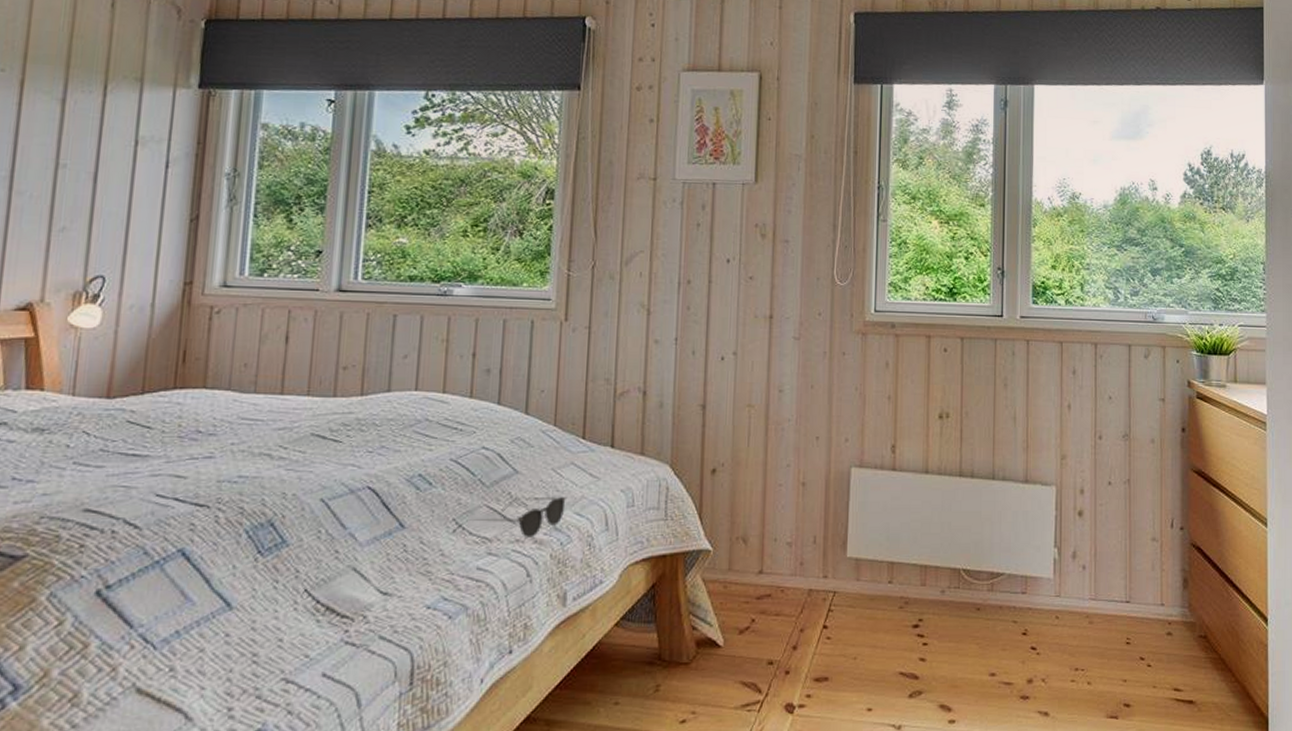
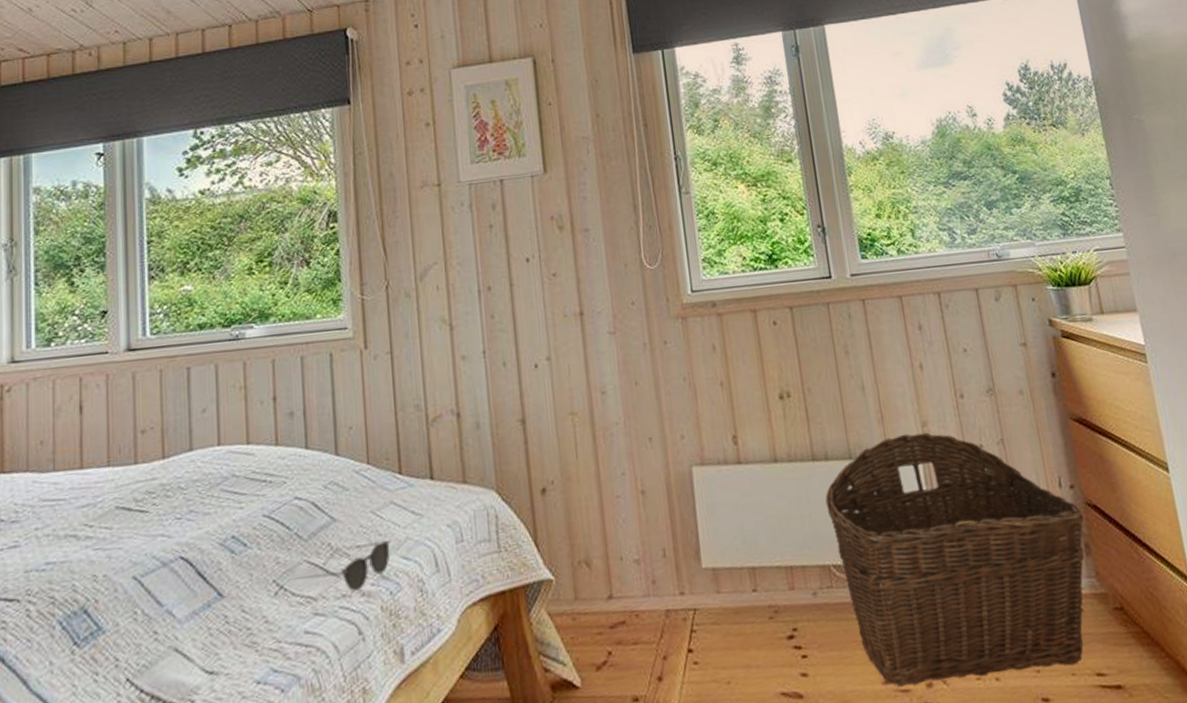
wicker basket: none [965,464,1187,680] -> present [825,432,1085,687]

